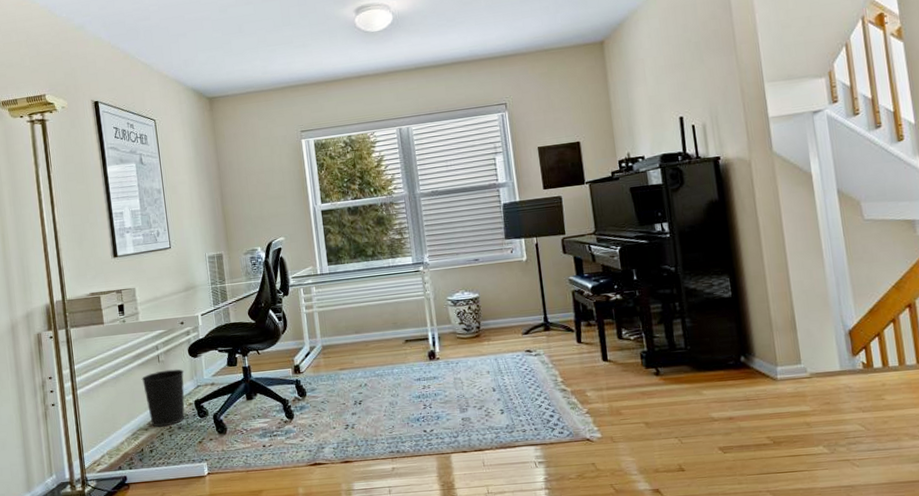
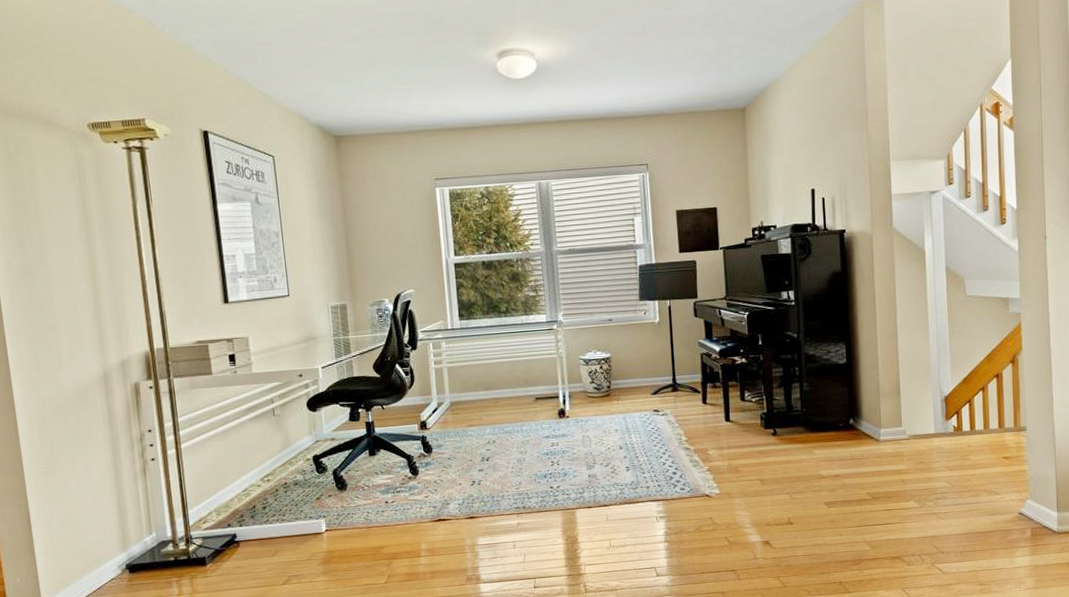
wastebasket: present [141,369,185,427] -> none [254,423,302,483]

